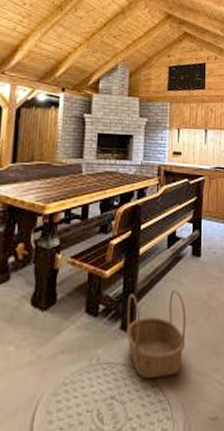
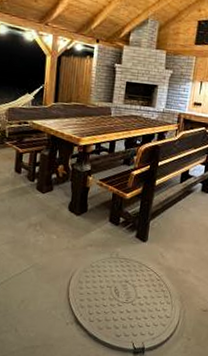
basket: present [125,290,186,379] -> none [140,213,191,276]

